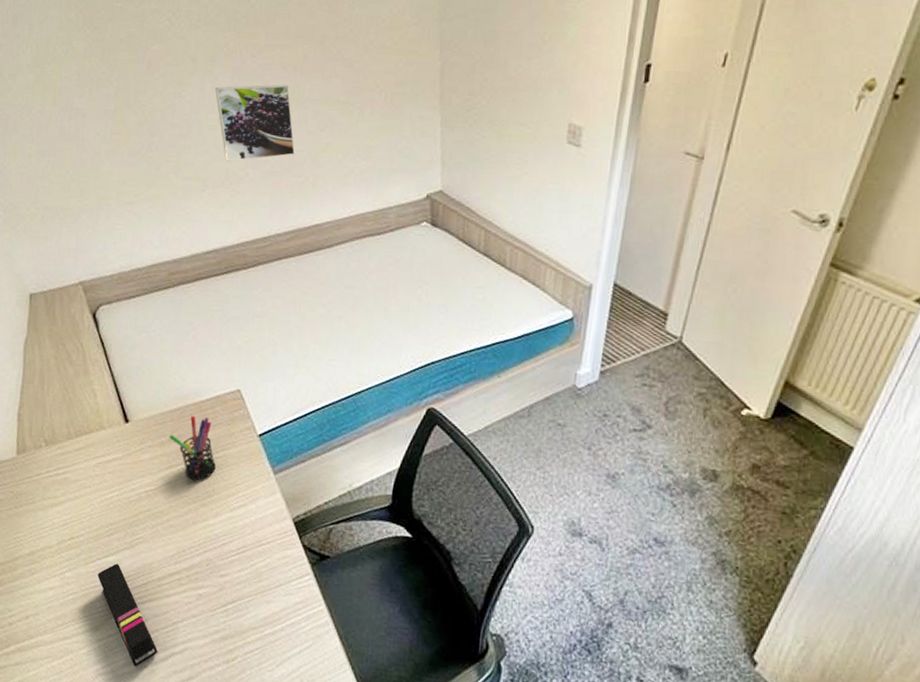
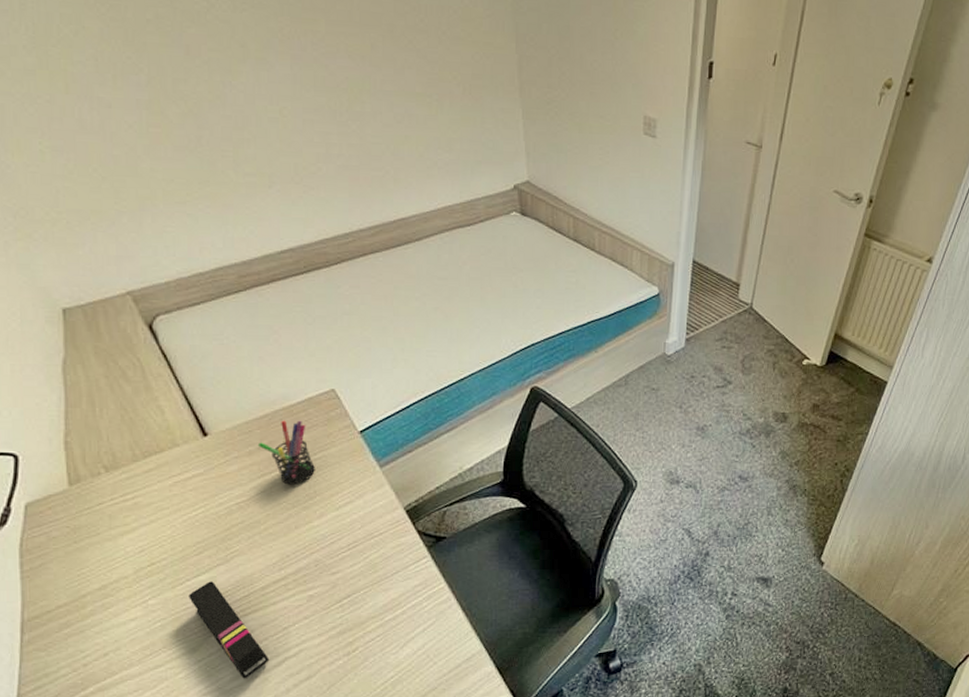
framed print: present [214,84,295,162] -> none [271,74,371,156]

